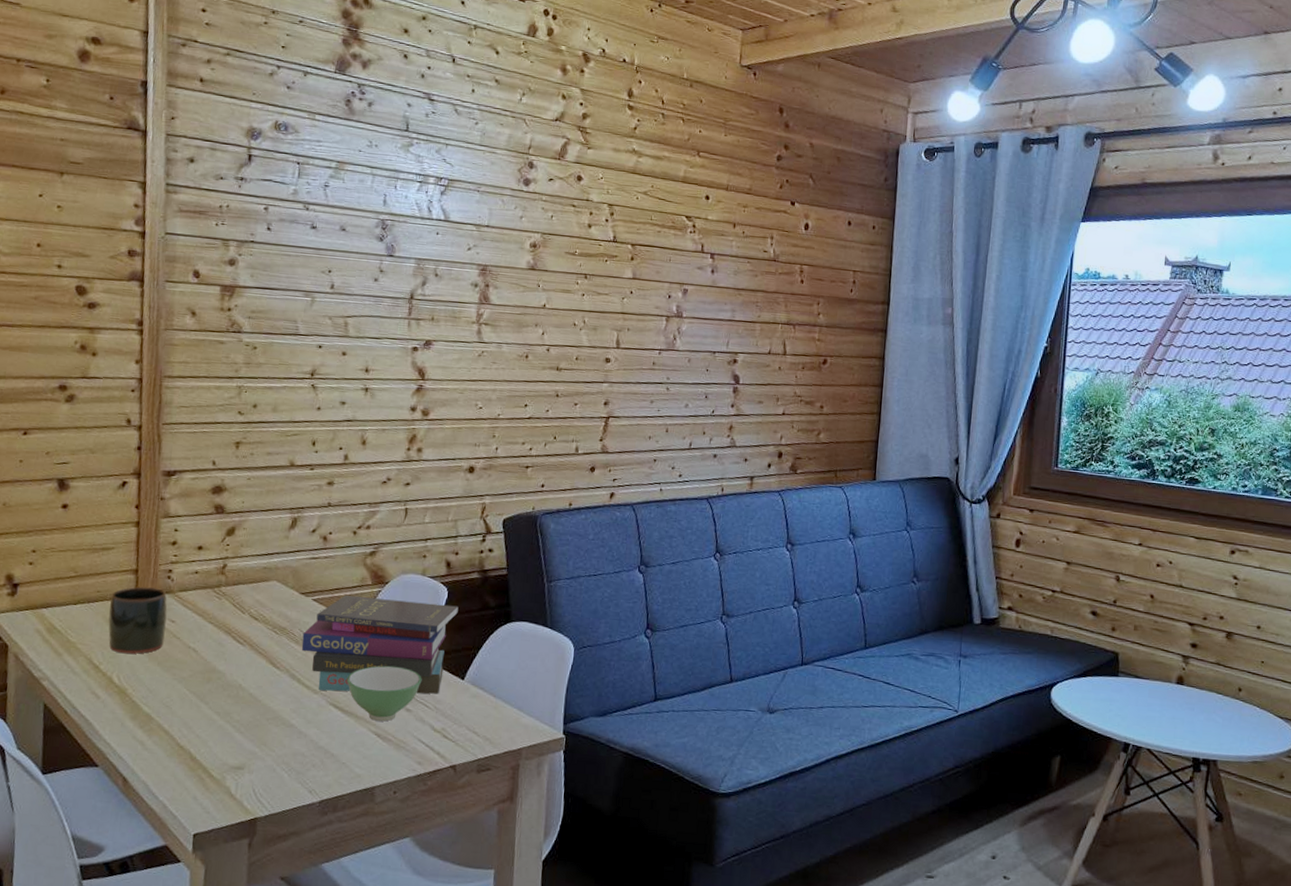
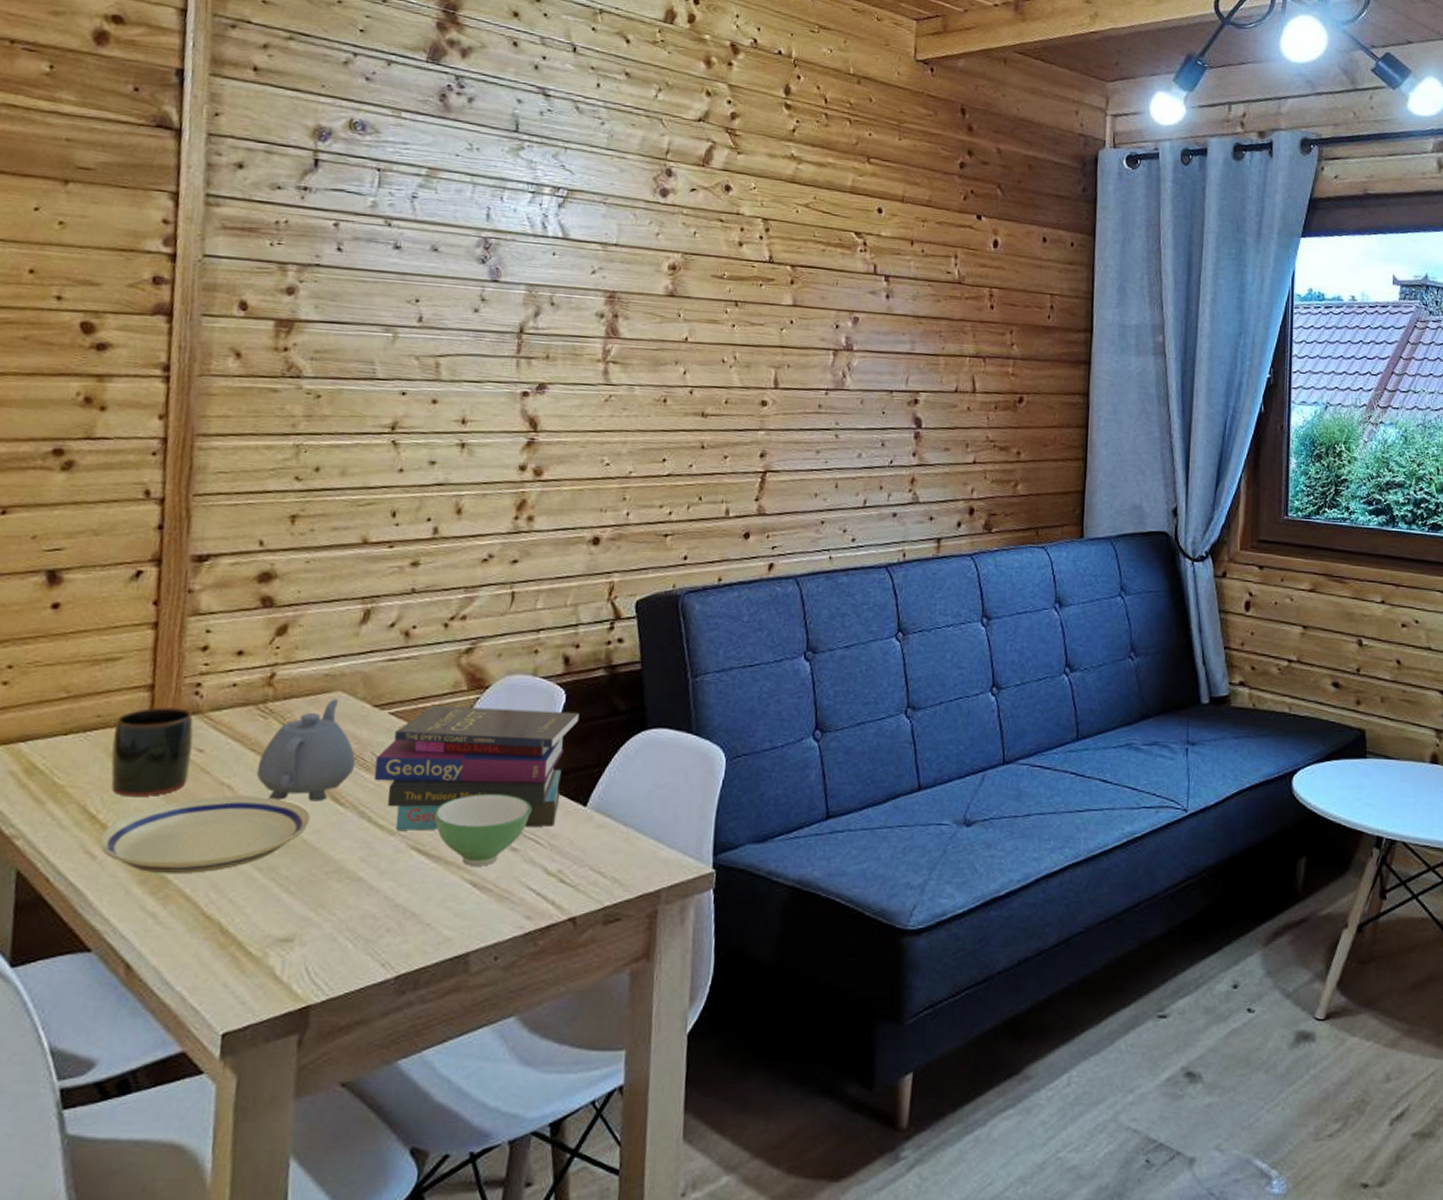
plate: none [101,656,254,714] -> present [98,795,310,875]
teapot: none [214,586,288,665] -> present [256,698,356,802]

